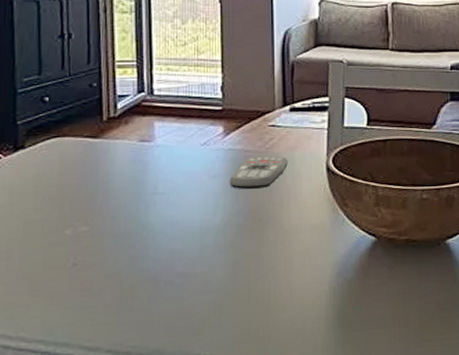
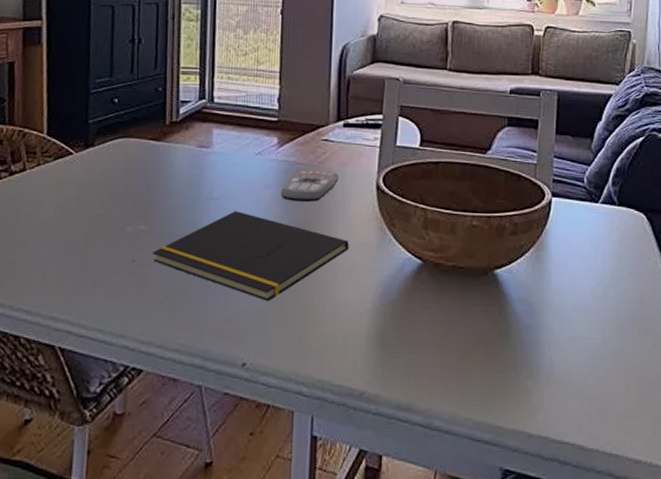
notepad: none [96,204,302,293] -> present [153,211,349,301]

